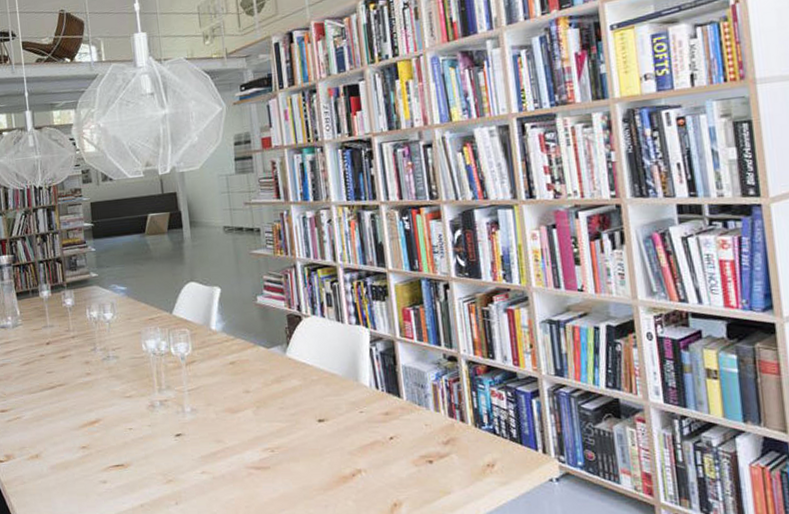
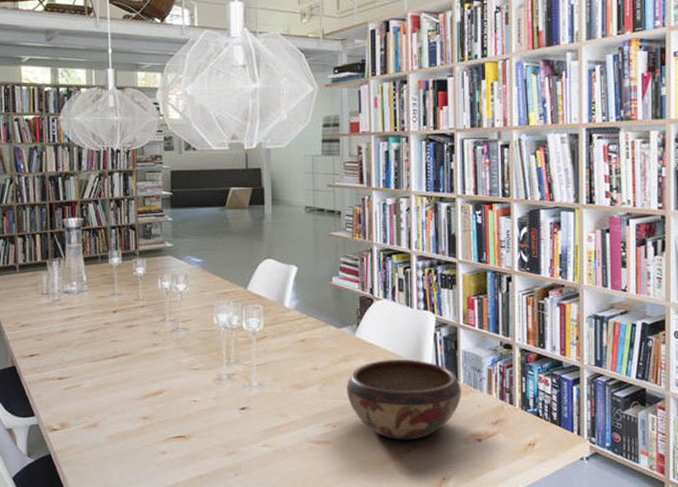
decorative bowl: none [281,377,406,464] -> present [346,359,461,440]

